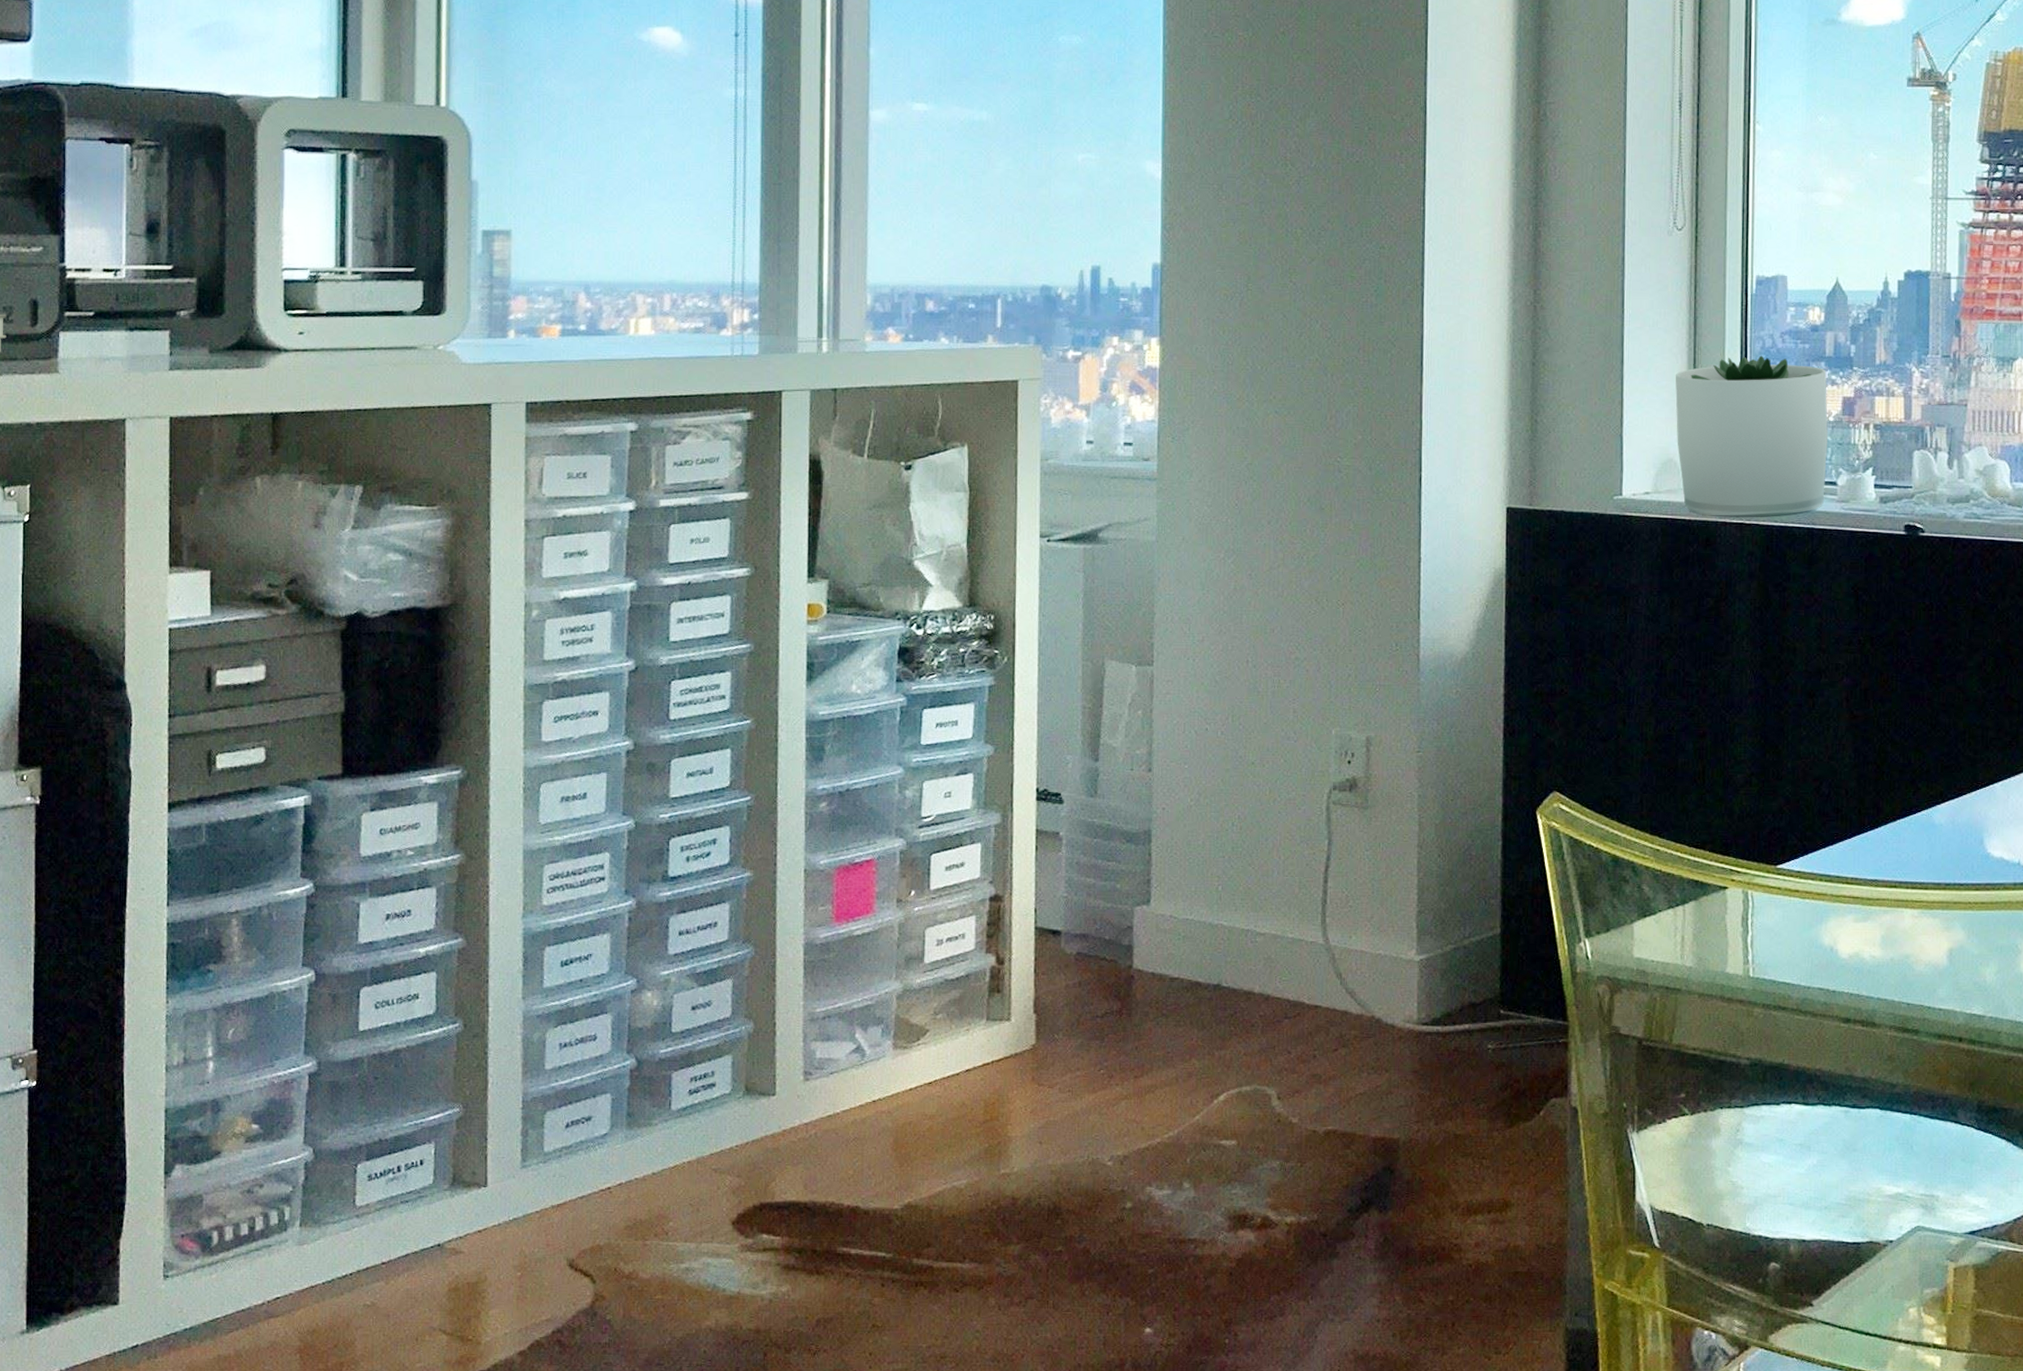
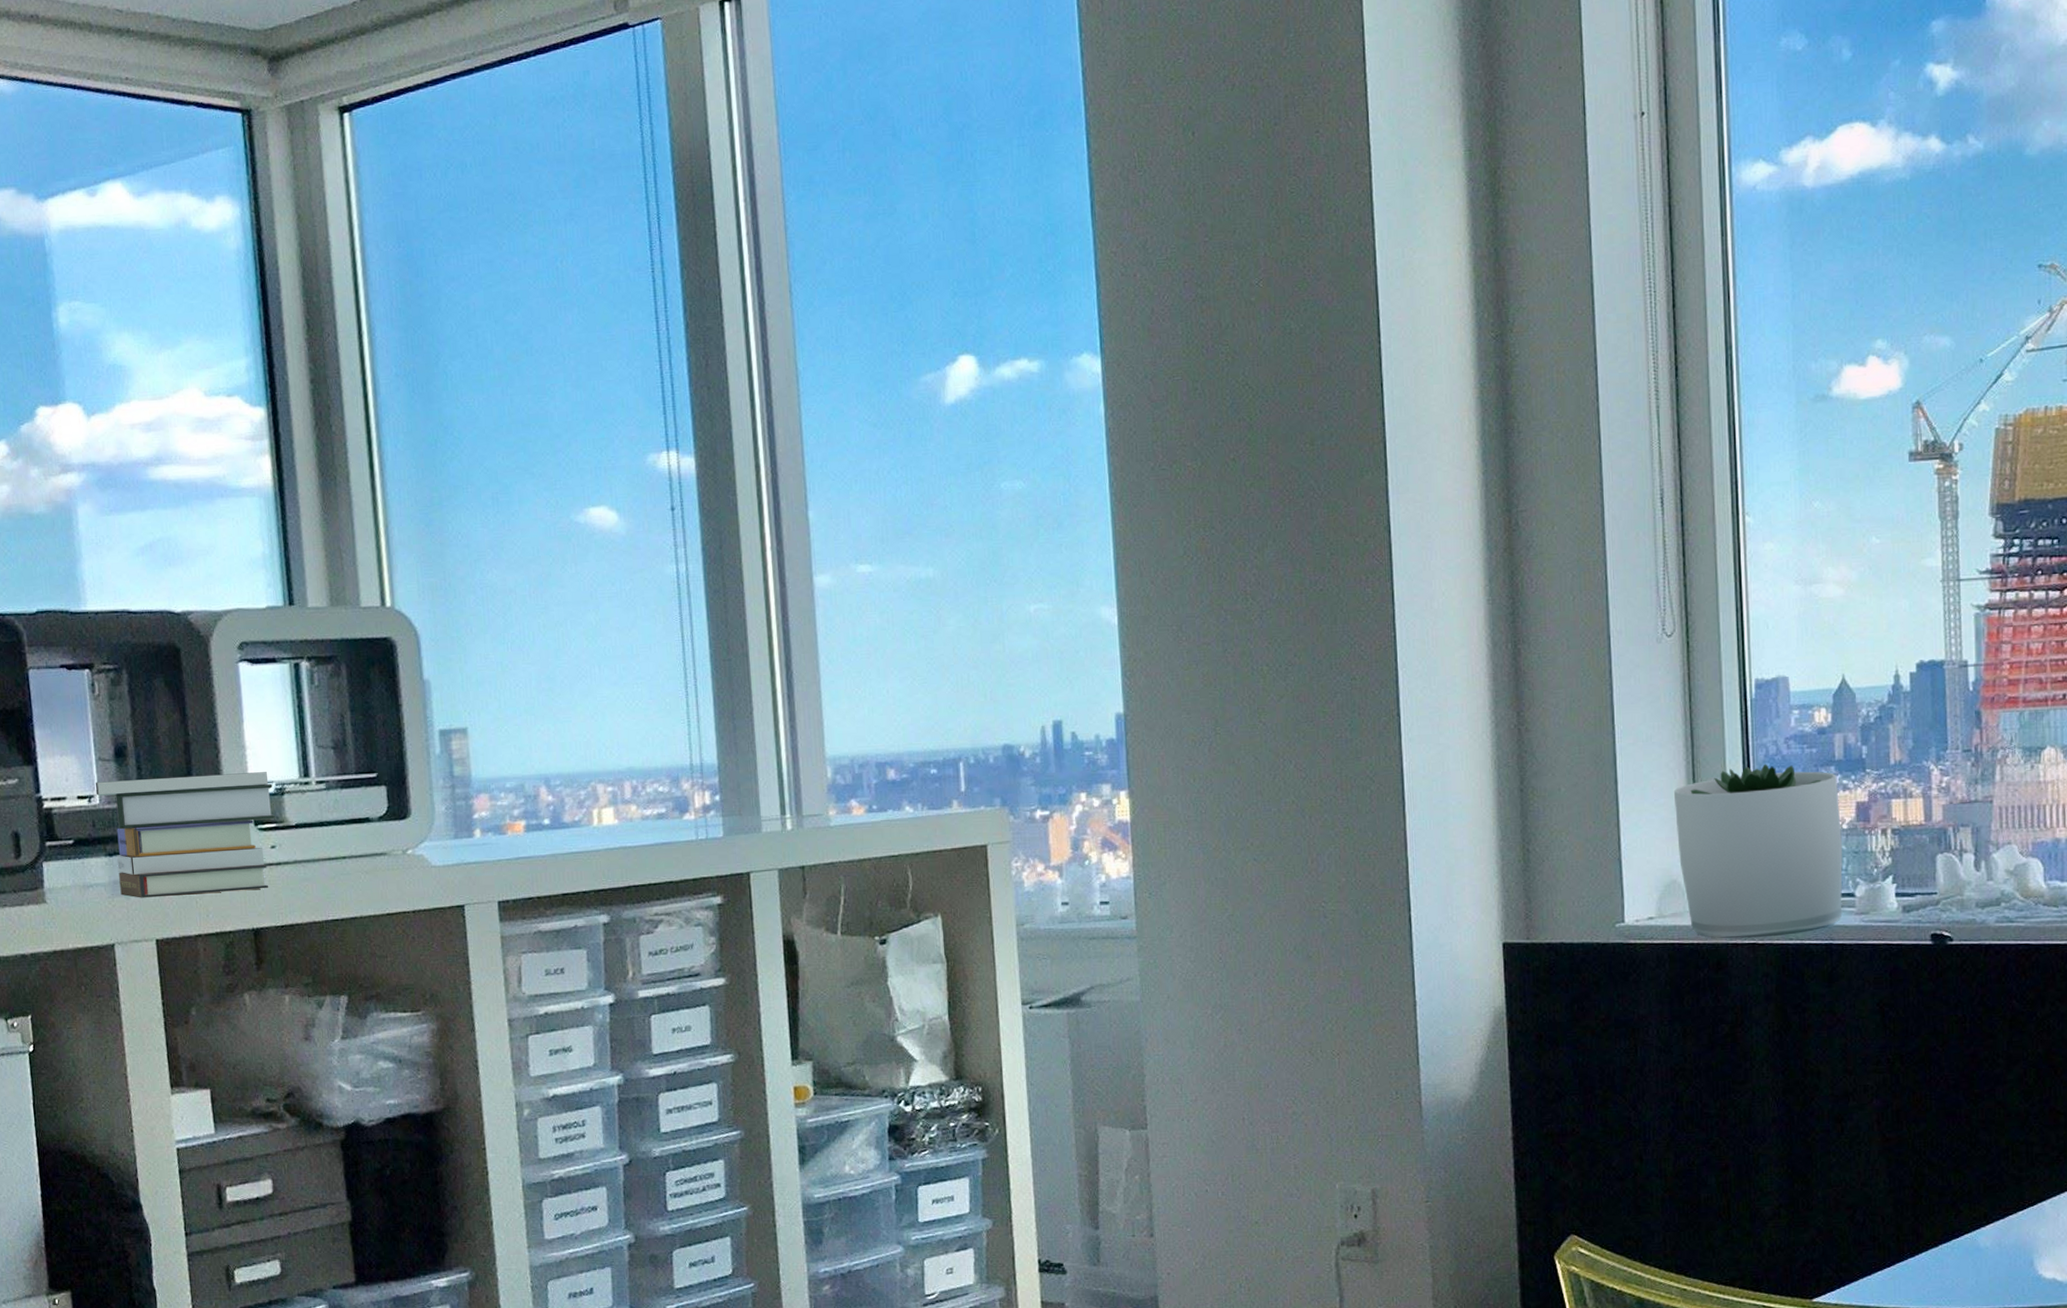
books: none [124,256,307,375] -> present [96,772,275,898]

